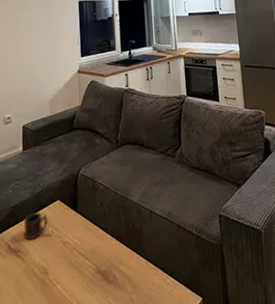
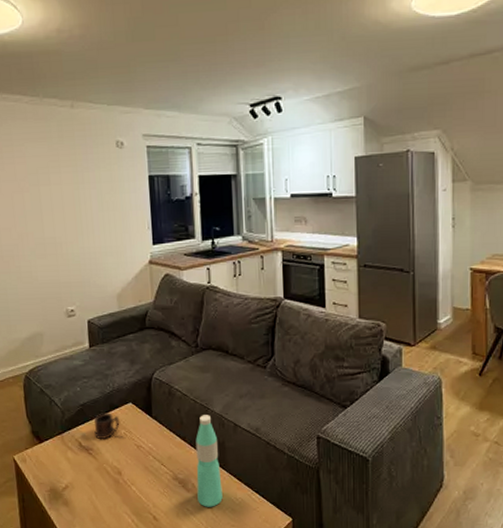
water bottle: none [116,205,141,298] -> present [195,415,223,507]

